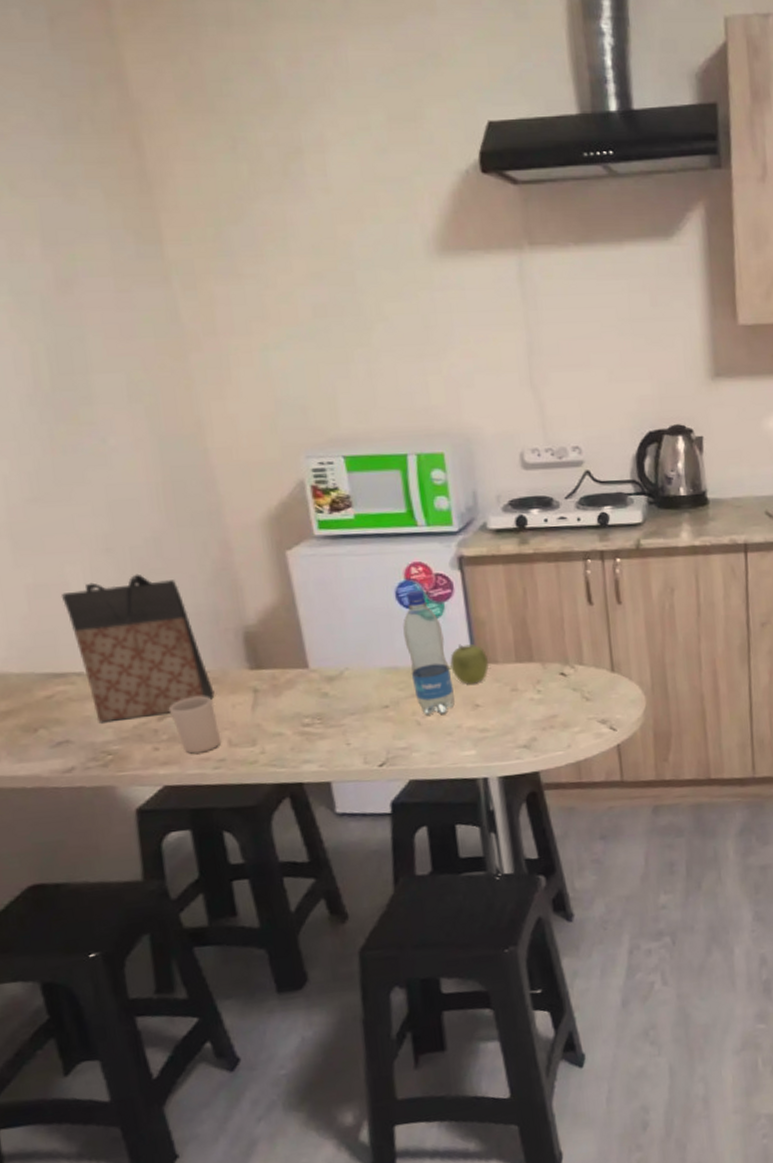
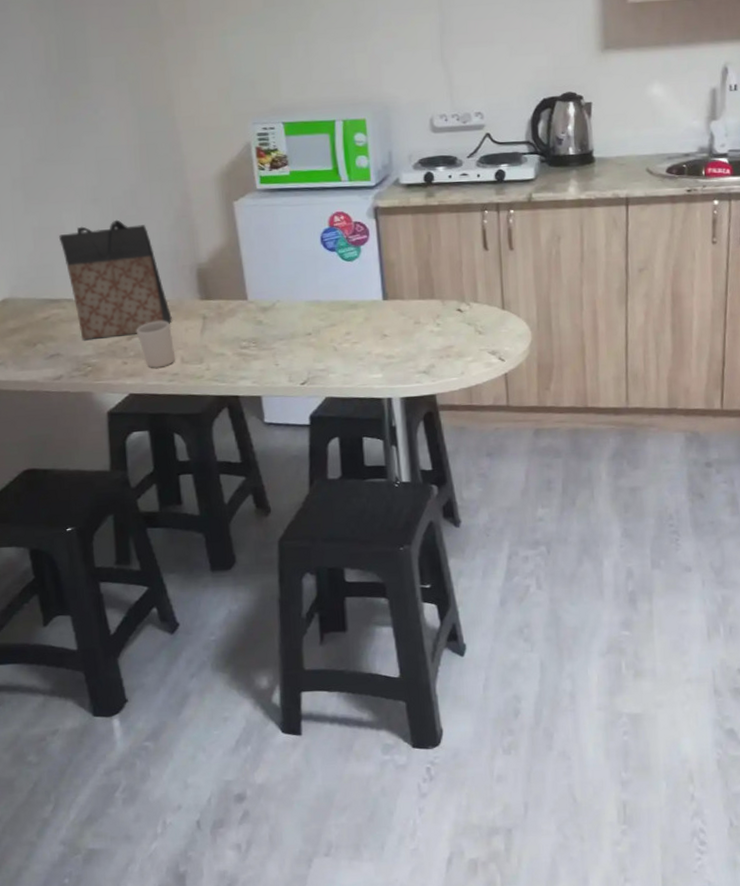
bottle: present [403,589,455,715] -> none [326,235,366,343]
fruit: present [449,644,489,684] -> none [363,282,397,317]

